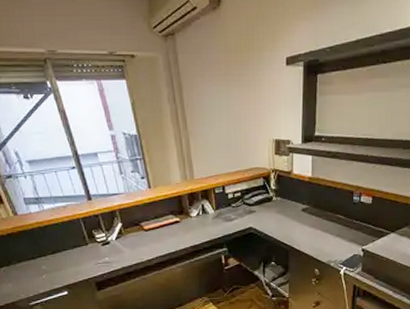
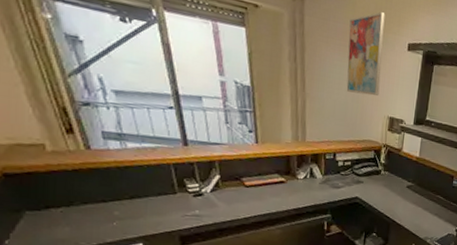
wall art: none [222,31,261,122] -> present [346,12,385,96]

